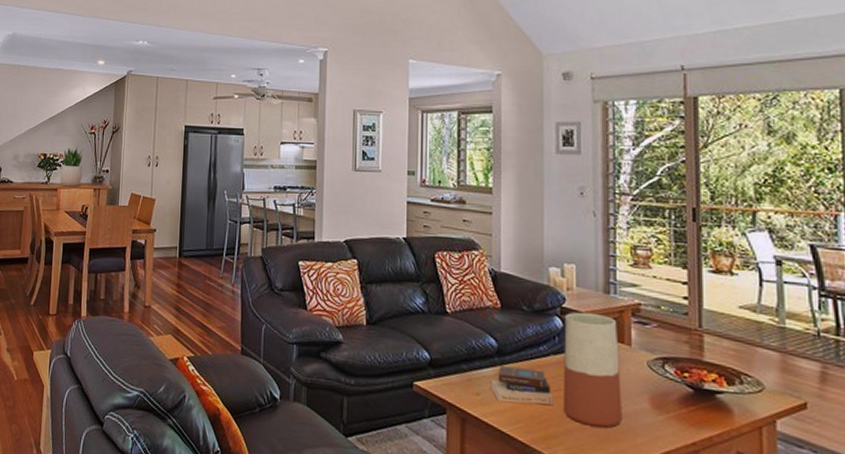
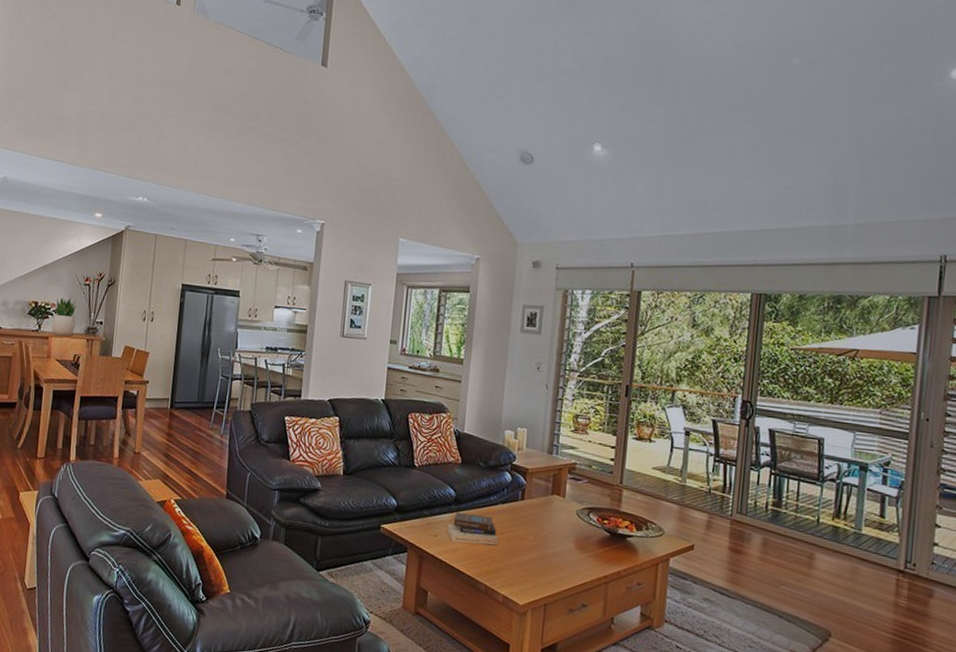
vase: present [562,312,622,428] -> none [504,468,556,564]

